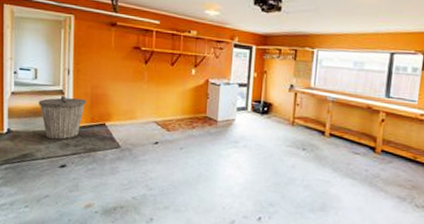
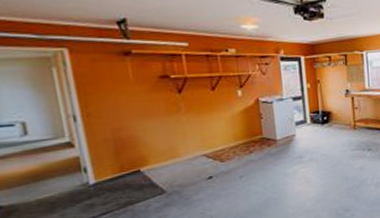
trash can: present [39,95,87,139] -> none [36,147,109,204]

